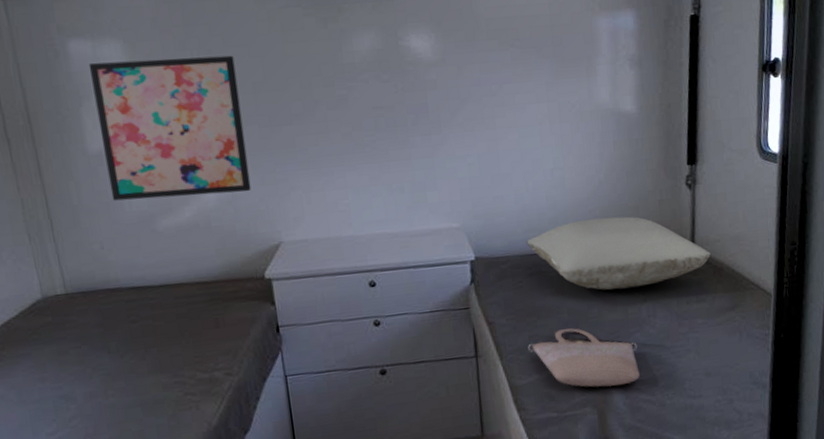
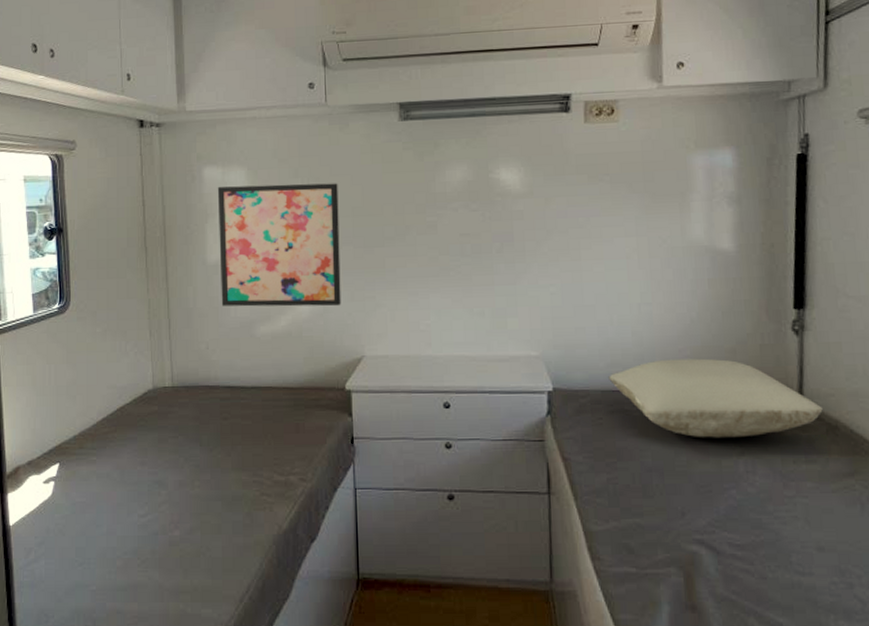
shopping bag: present [528,328,640,388] -> none [606,475,735,548]

